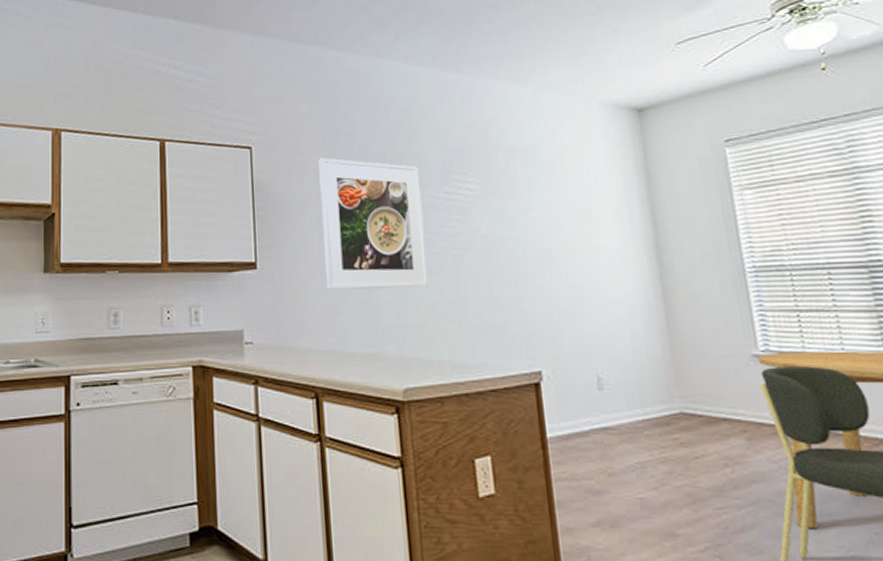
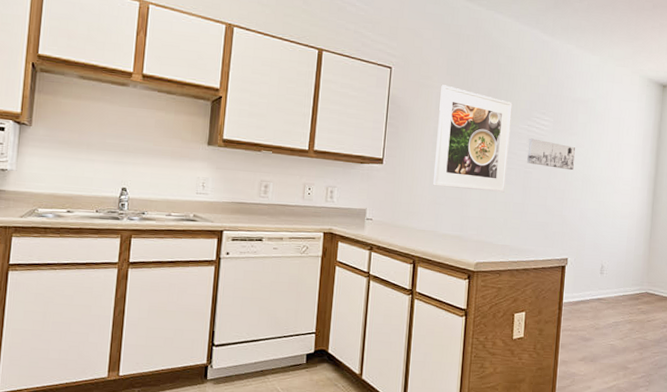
wall art: none [450,209,524,246] -> present [527,138,575,171]

